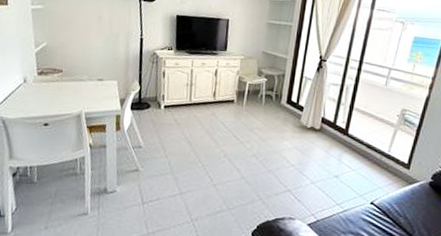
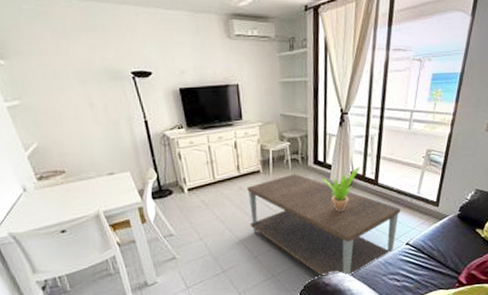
coffee table: none [215,109,369,225] -> present [247,174,401,277]
potted plant: none [292,113,332,155] -> present [322,166,361,211]

